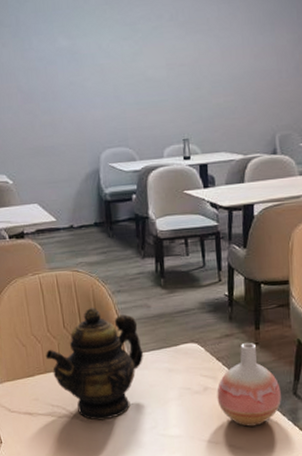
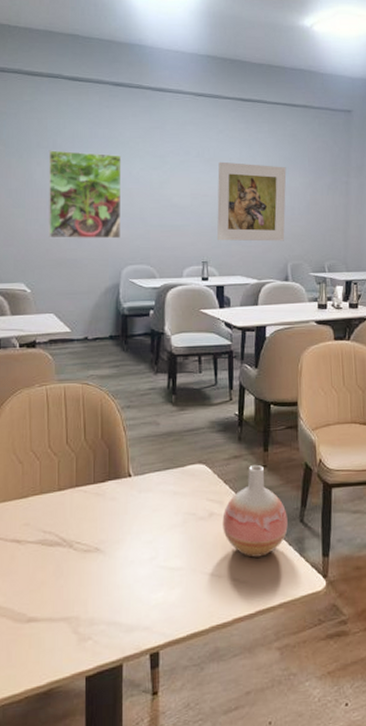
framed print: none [12,27,96,126] -> present [48,150,122,239]
teapot: present [45,306,144,421] -> none [42,422,149,550]
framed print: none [194,22,272,115] -> present [217,161,287,242]

